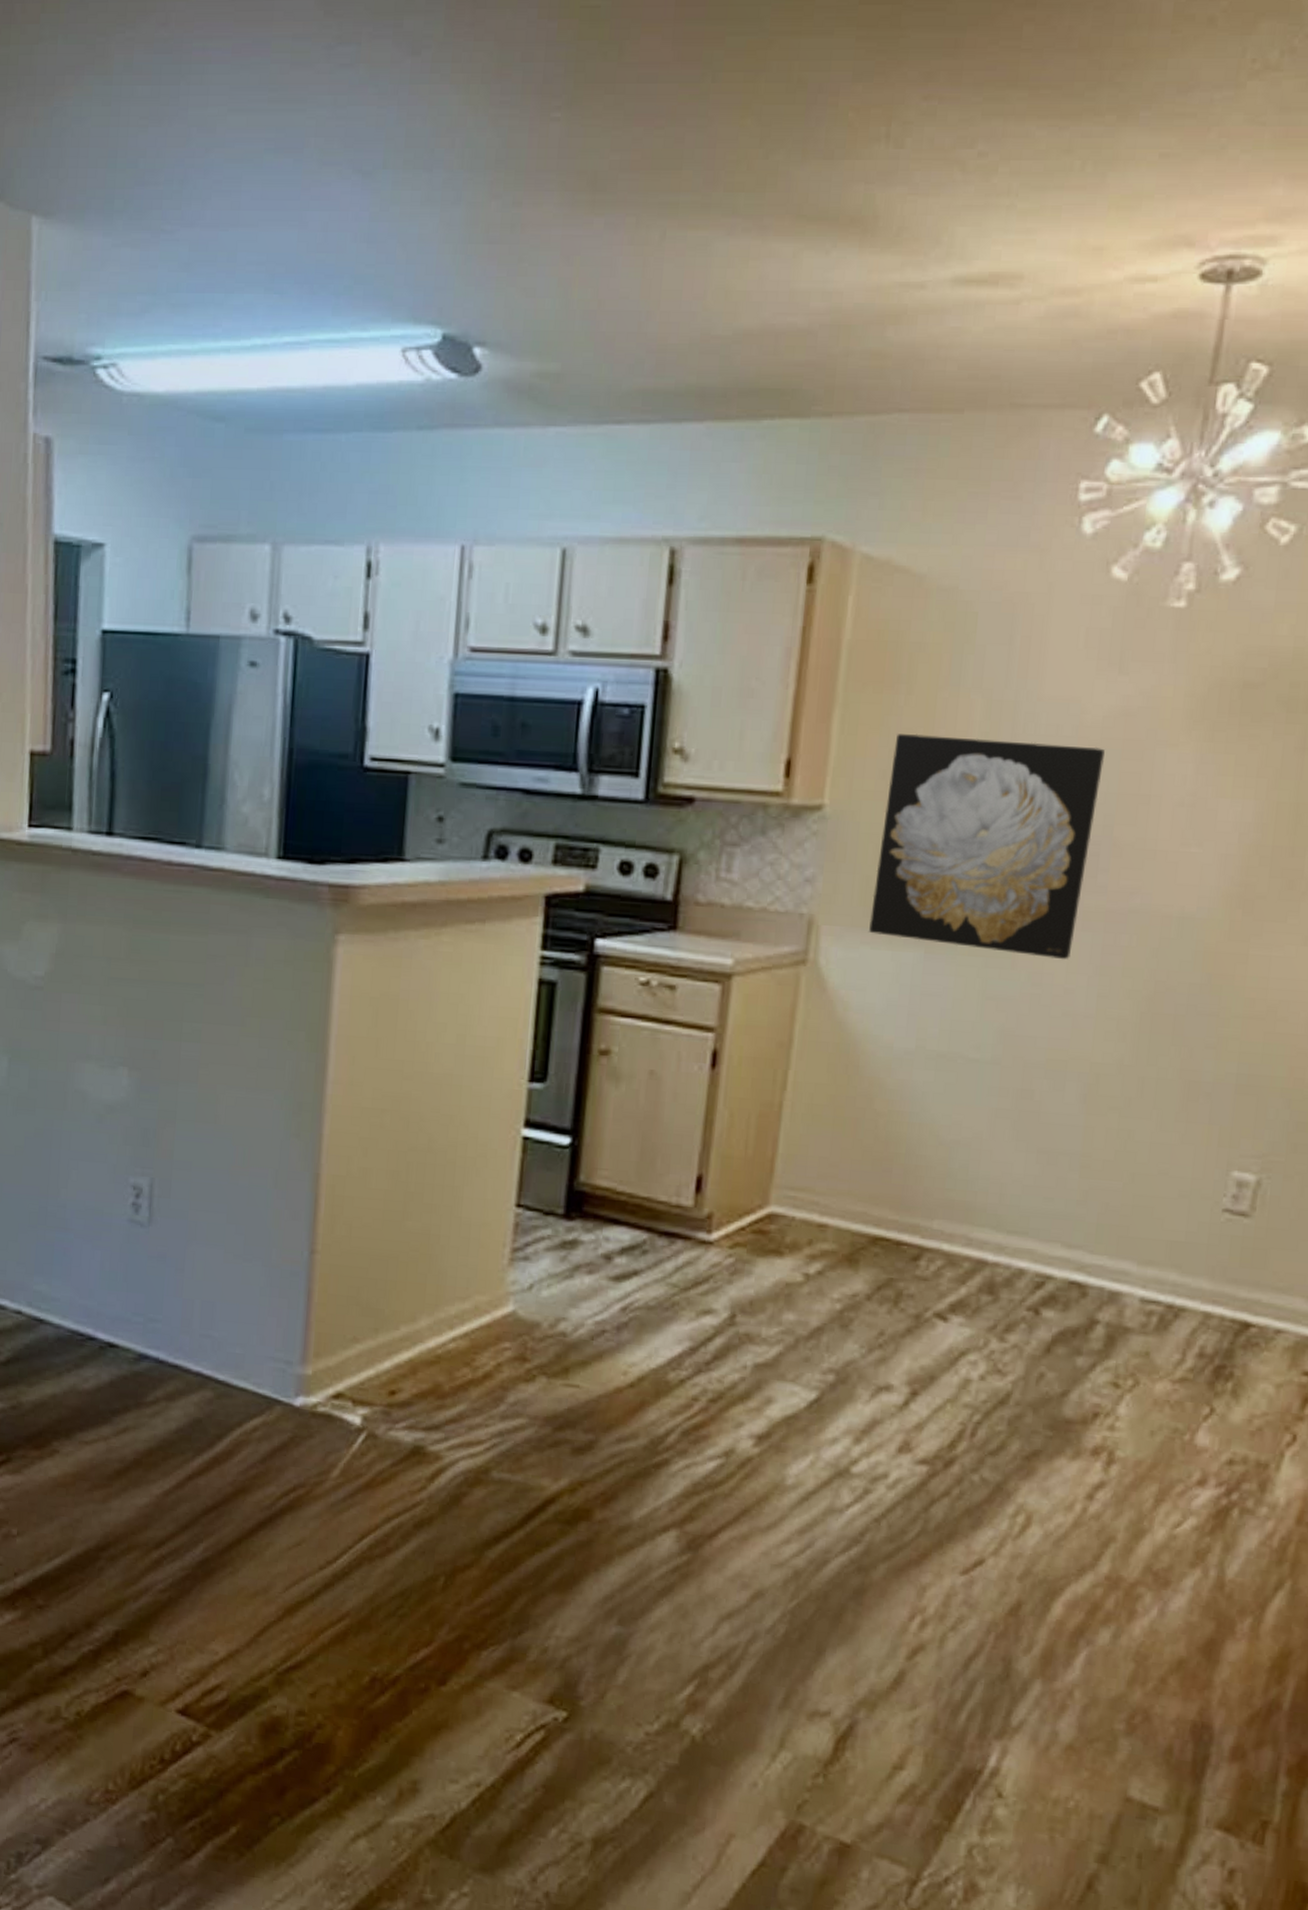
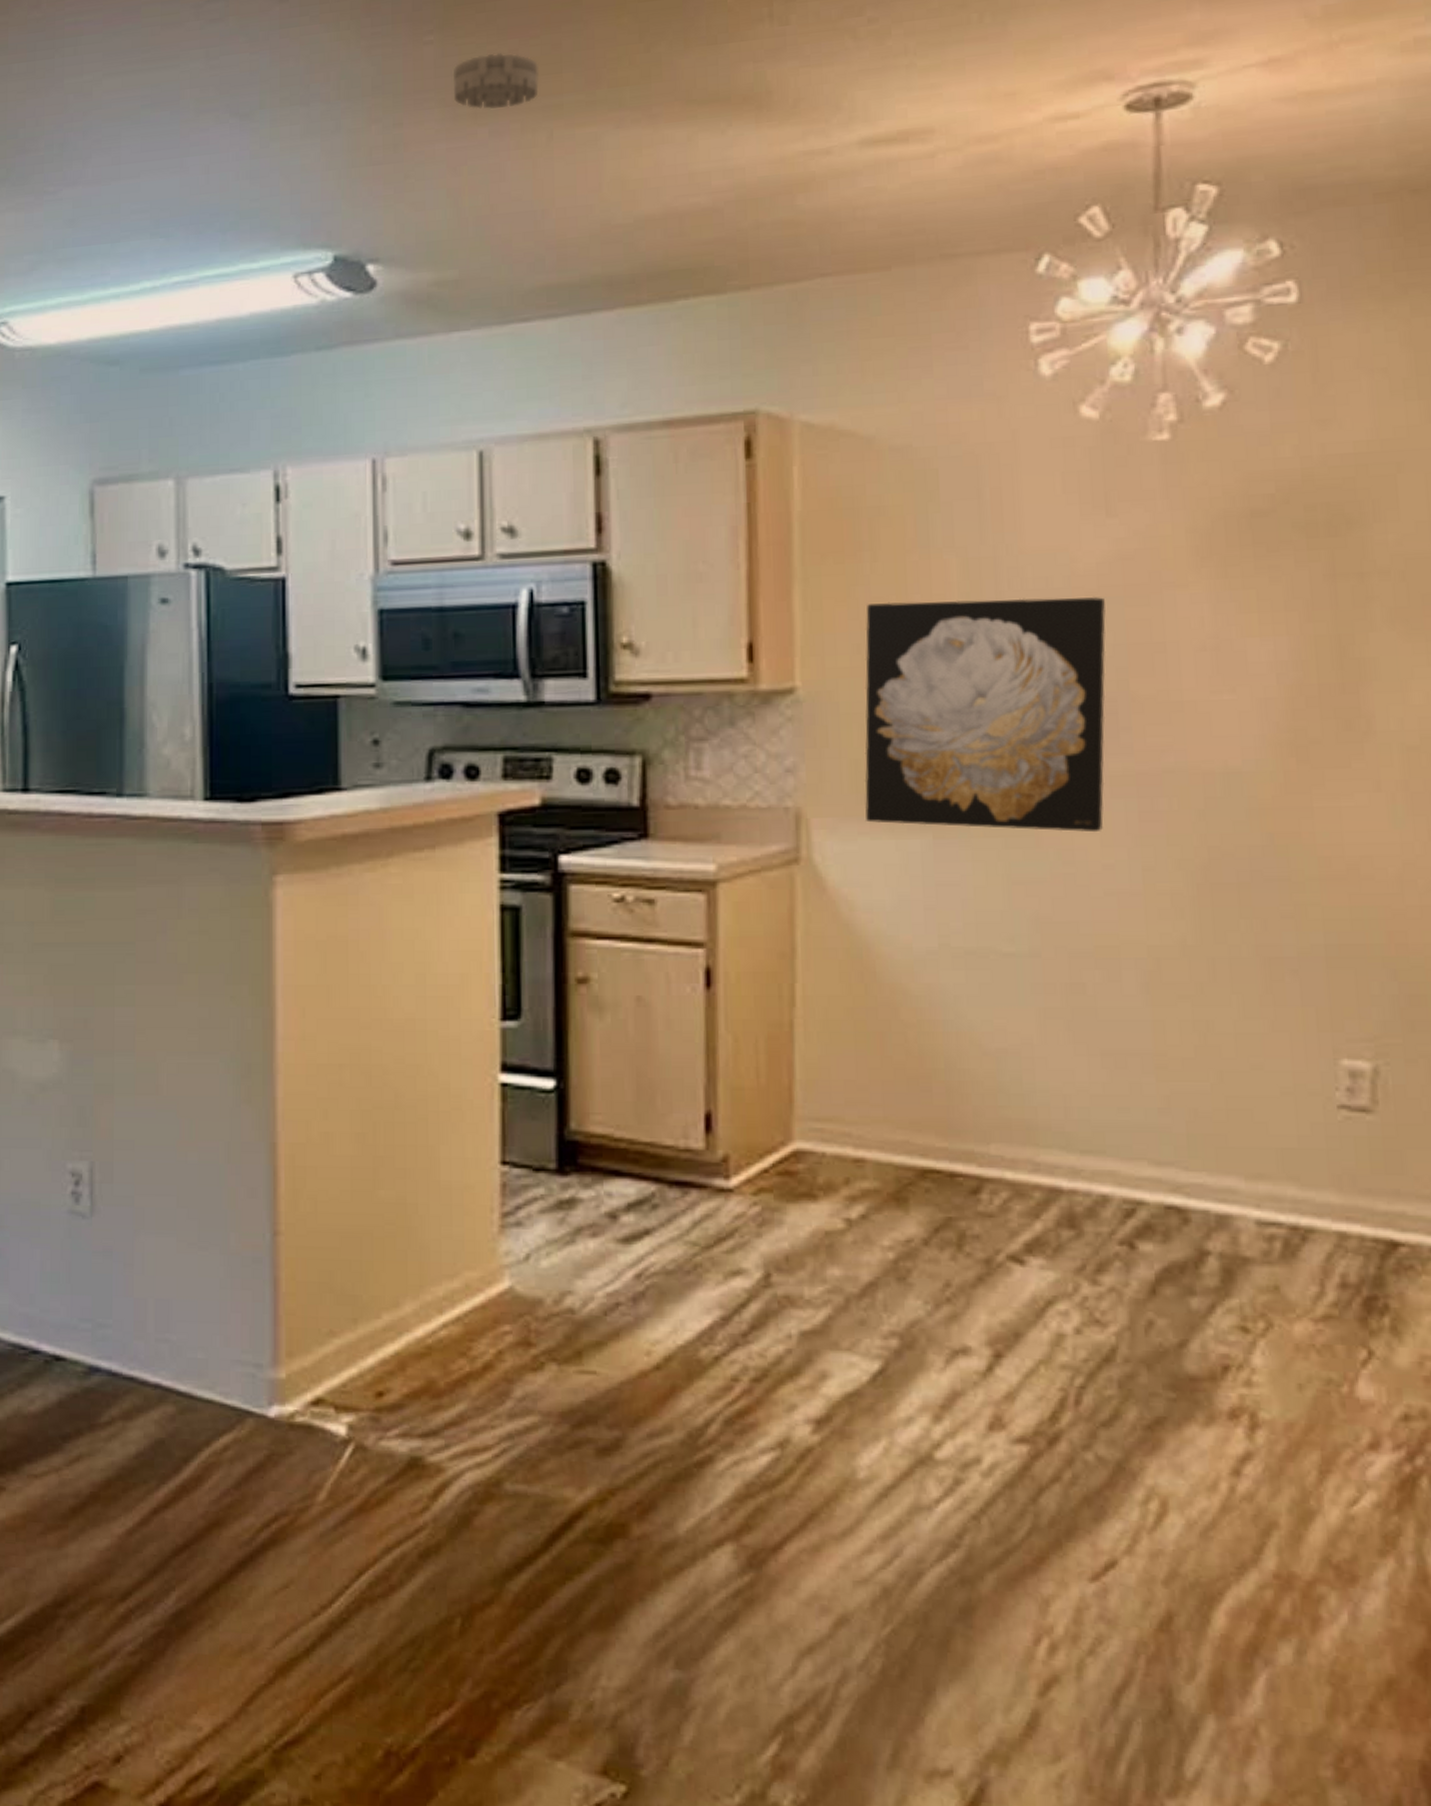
smoke detector: none [574,139,660,200] -> present [453,52,539,110]

